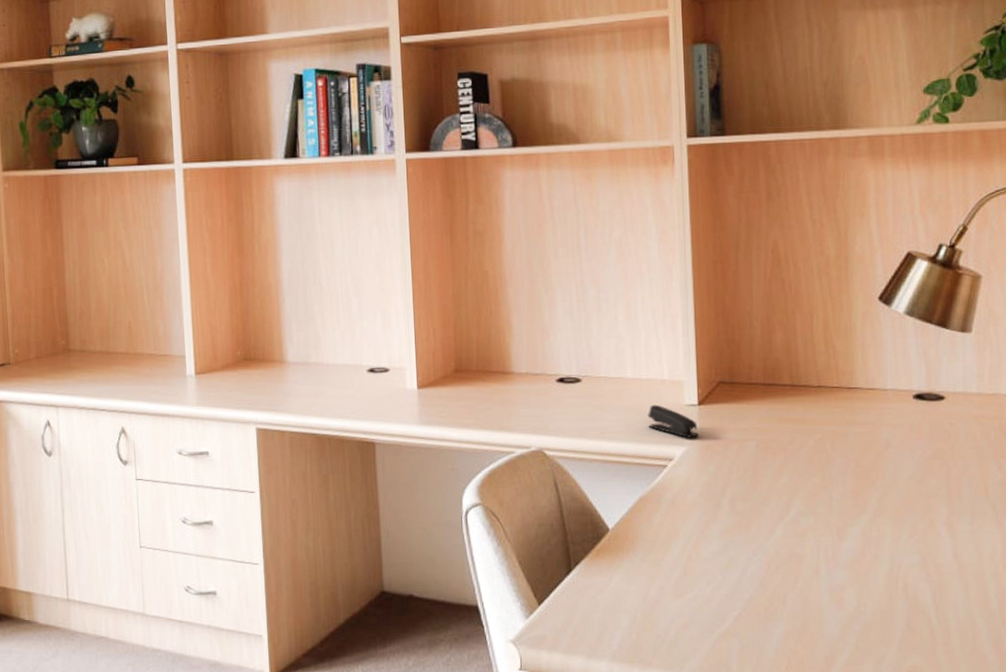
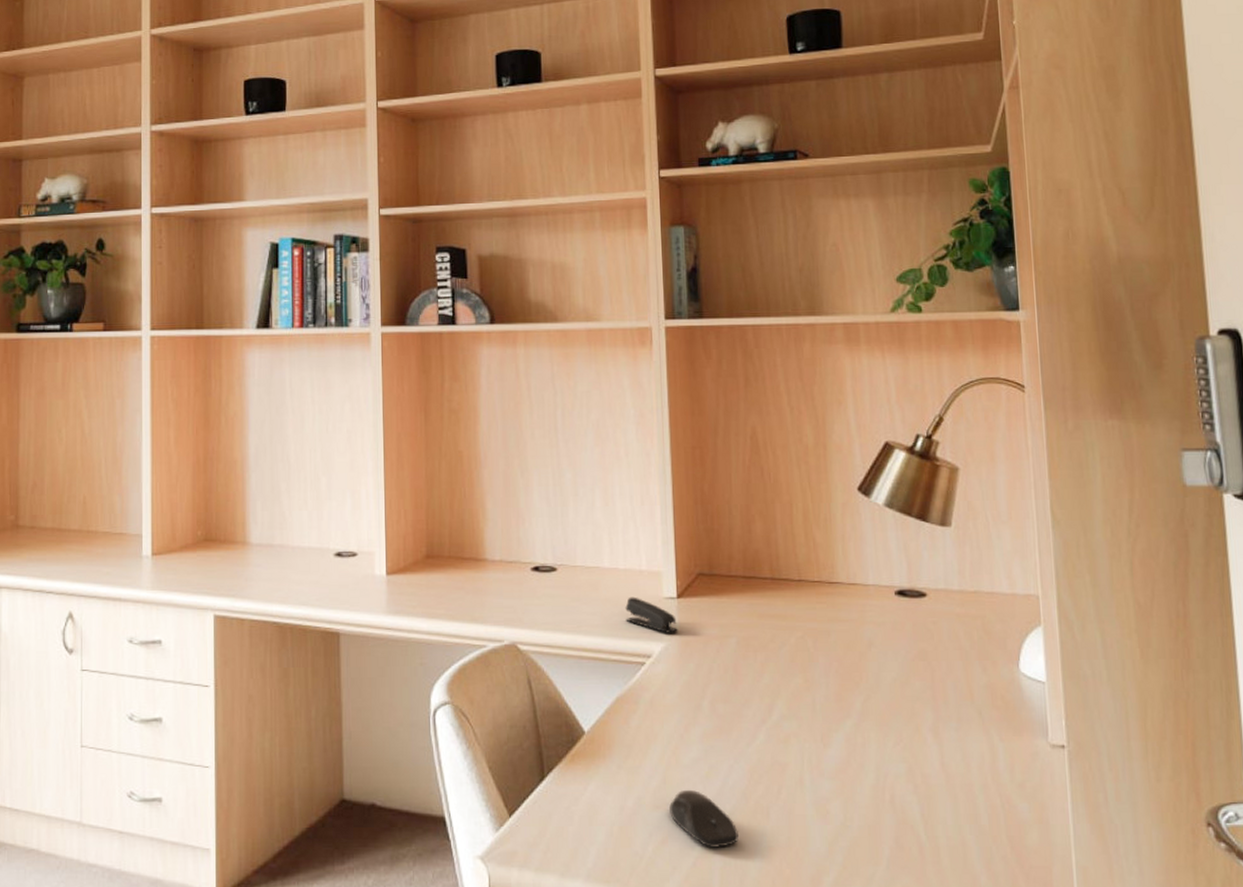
computer mouse: none [690,579,756,631] -> present [669,789,739,848]

